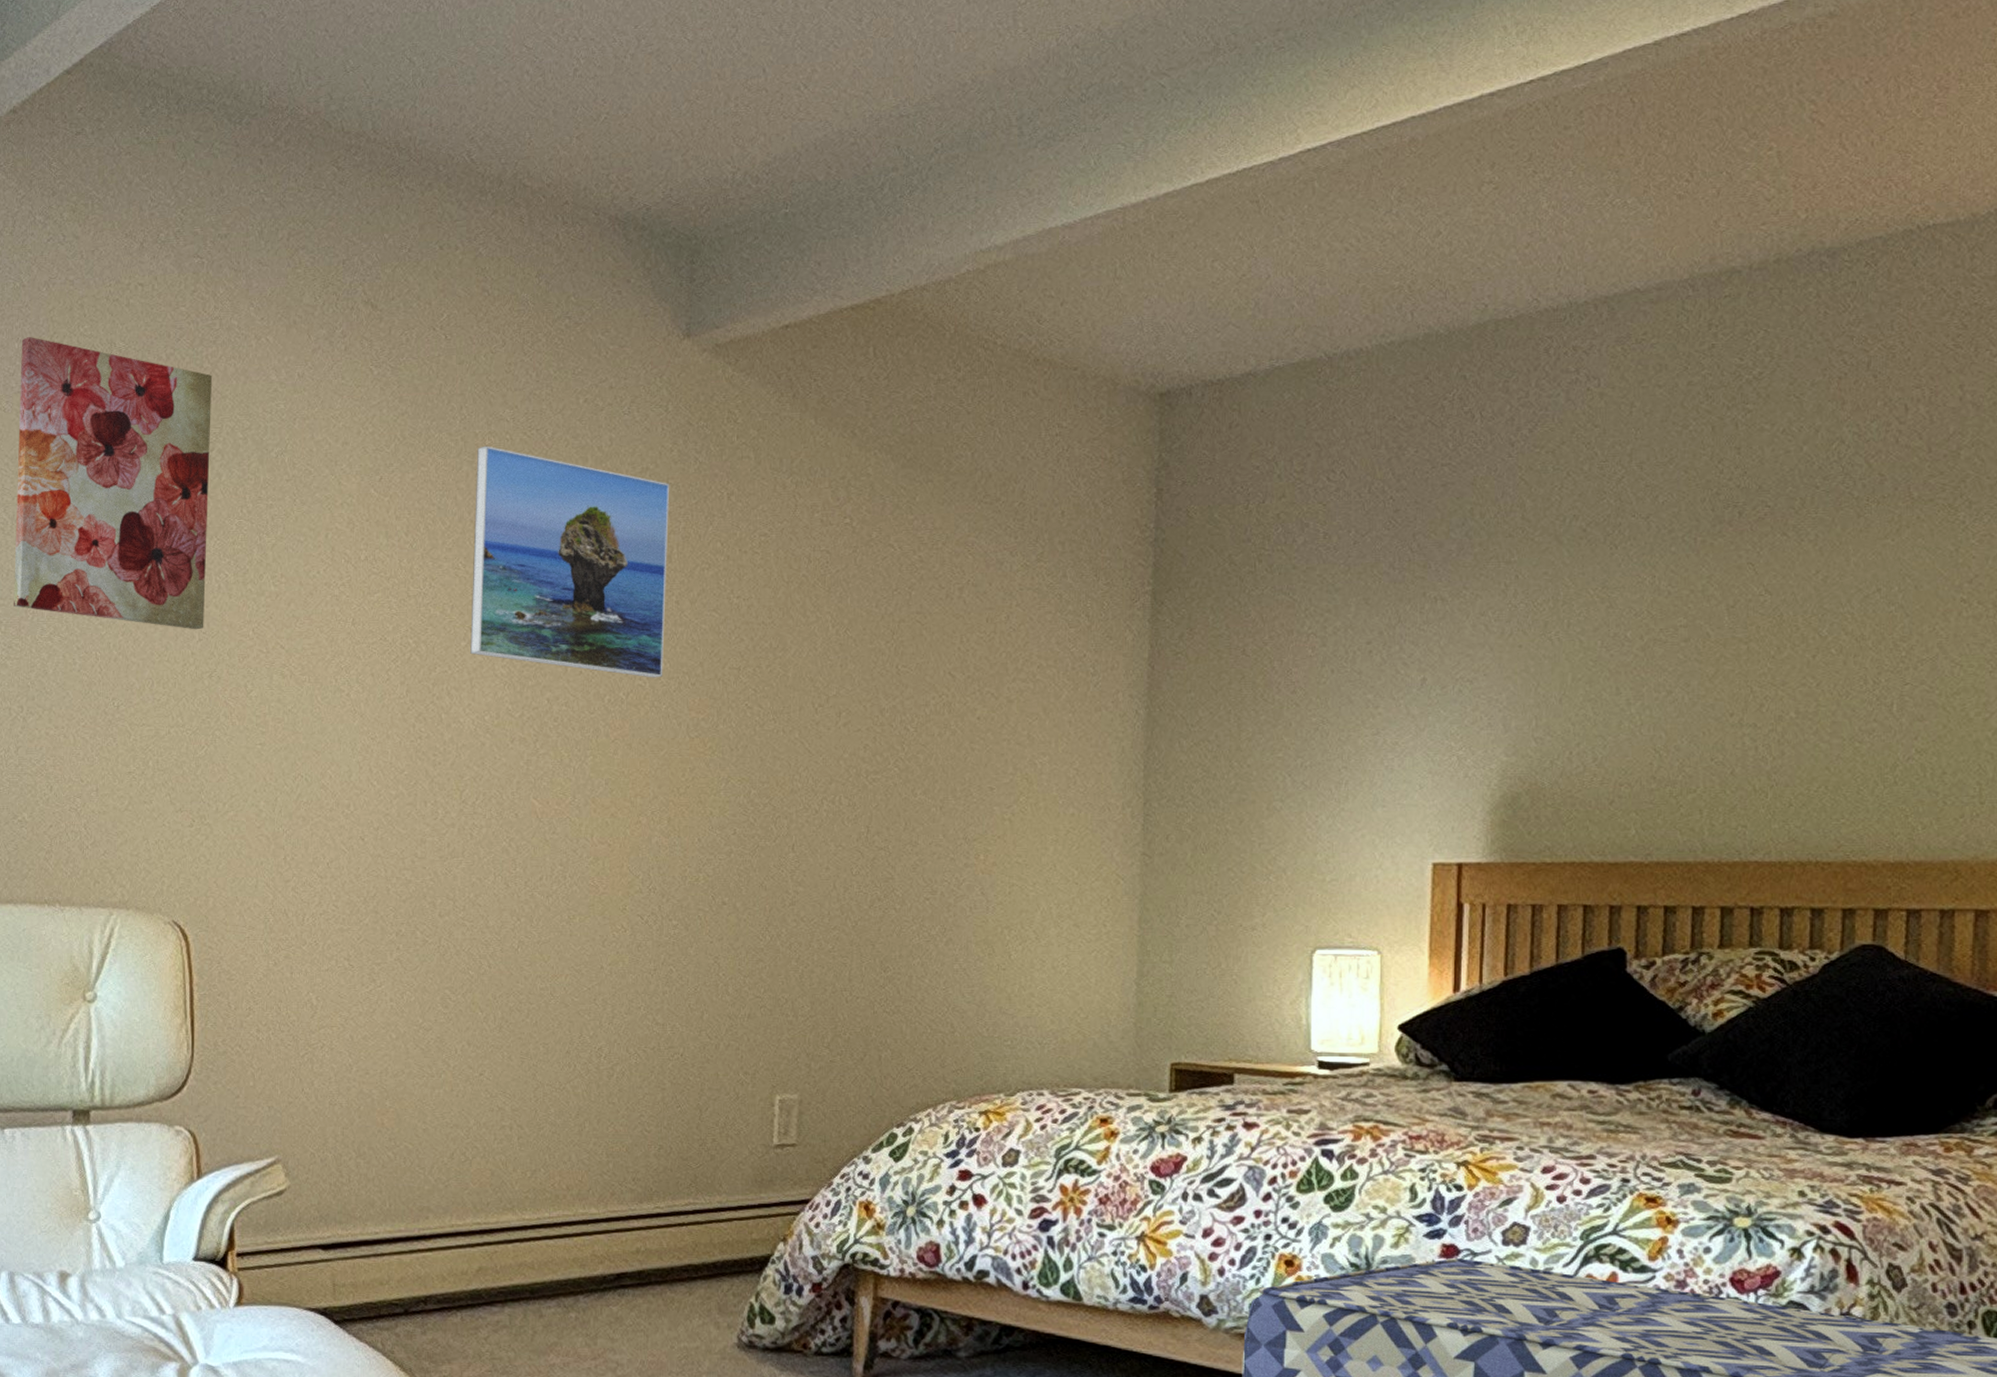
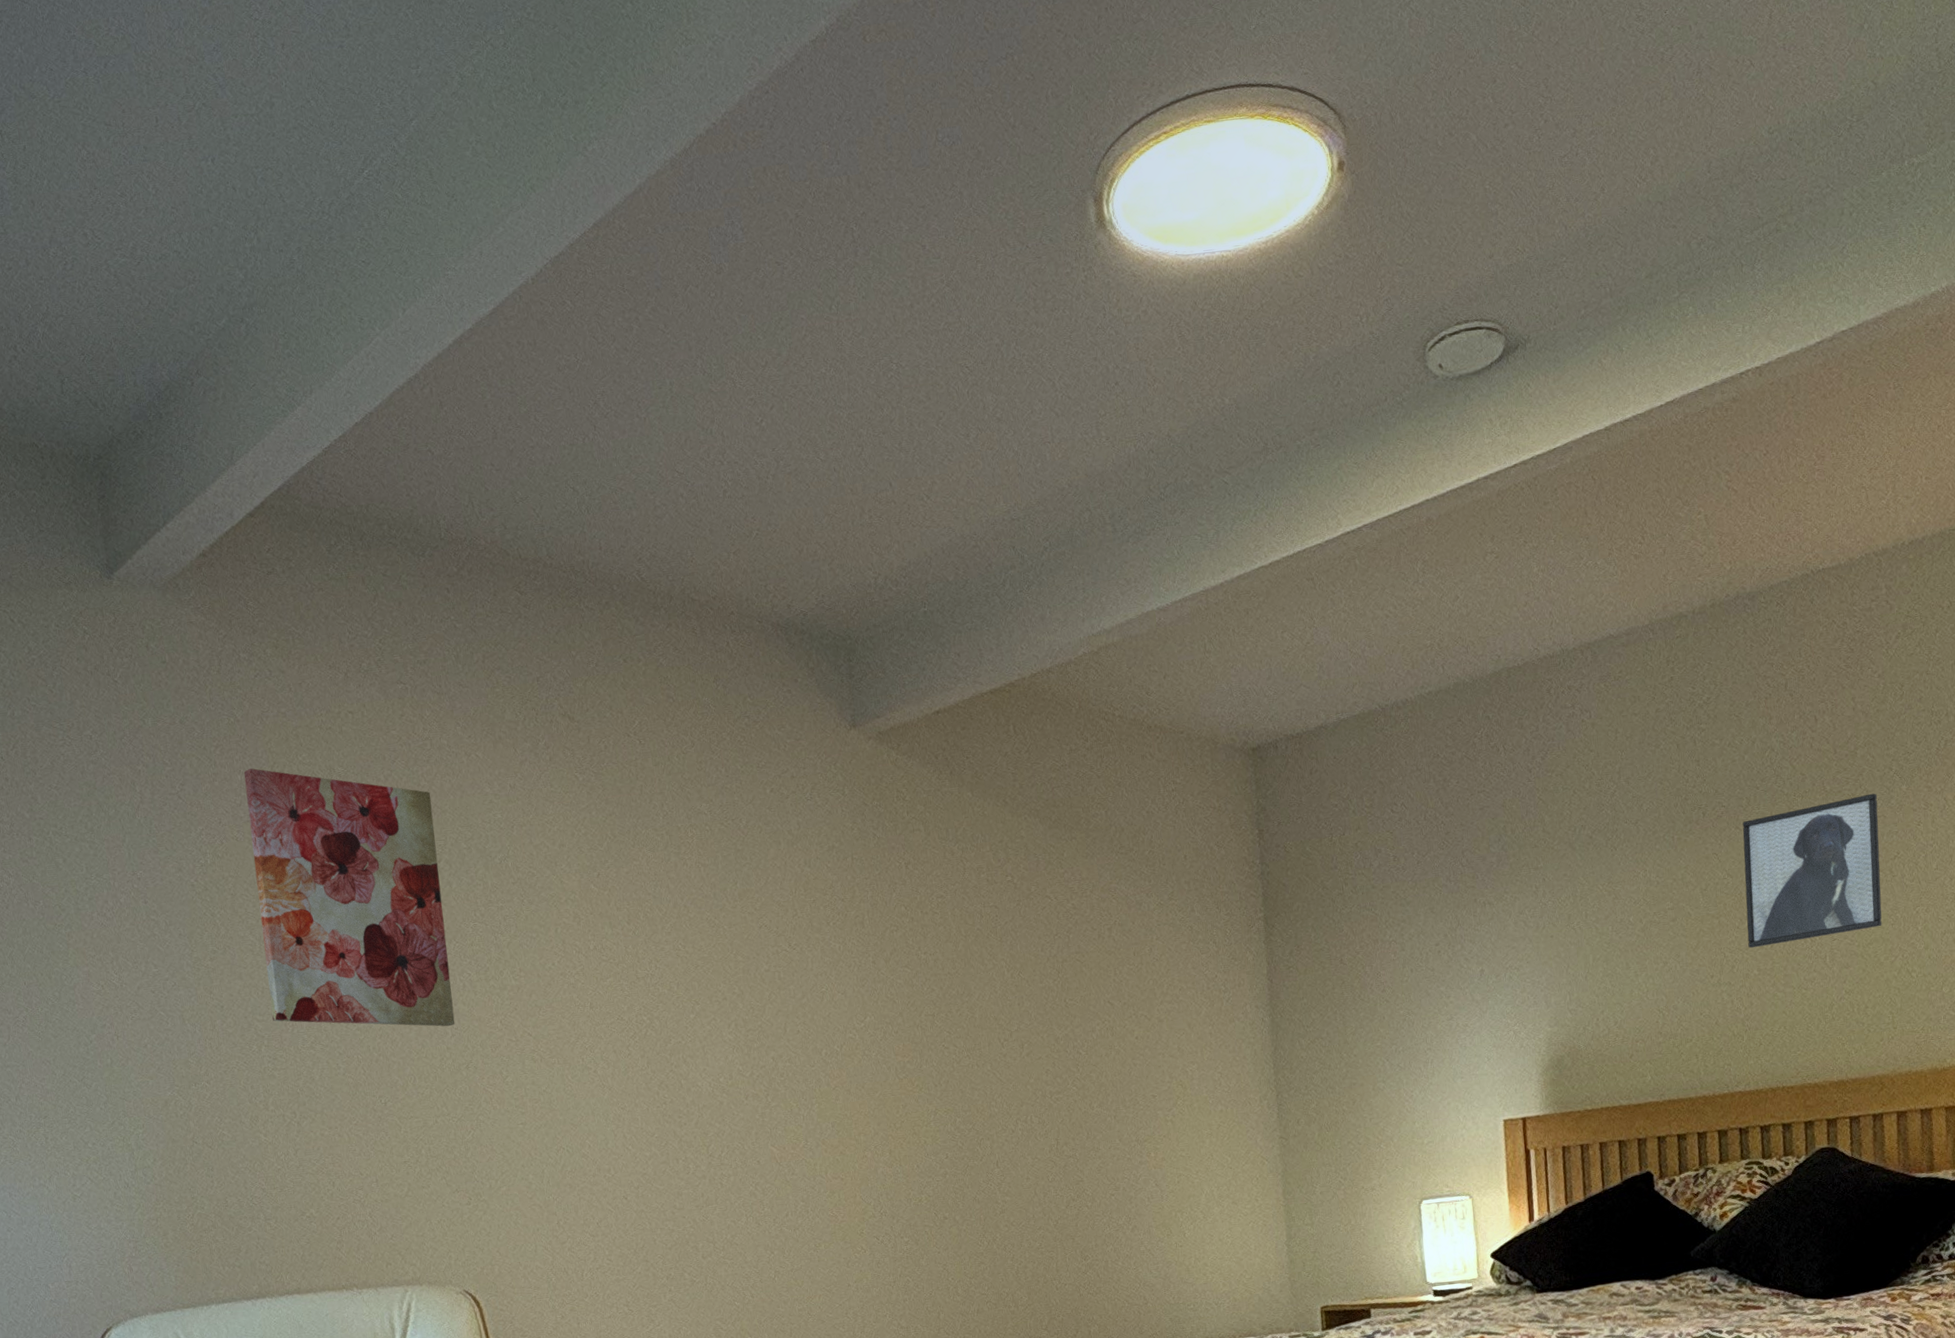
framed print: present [470,445,670,678] -> none [681,837,870,1031]
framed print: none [1785,505,1984,685] -> present [1743,793,1882,949]

